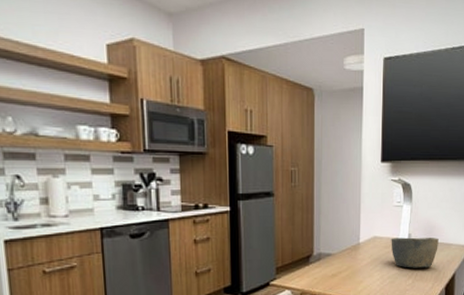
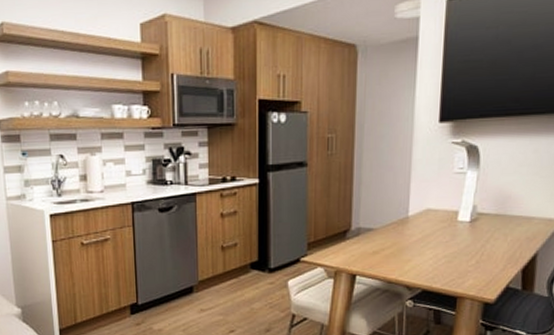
bowl: present [391,237,439,268] -> none [449,209,515,246]

